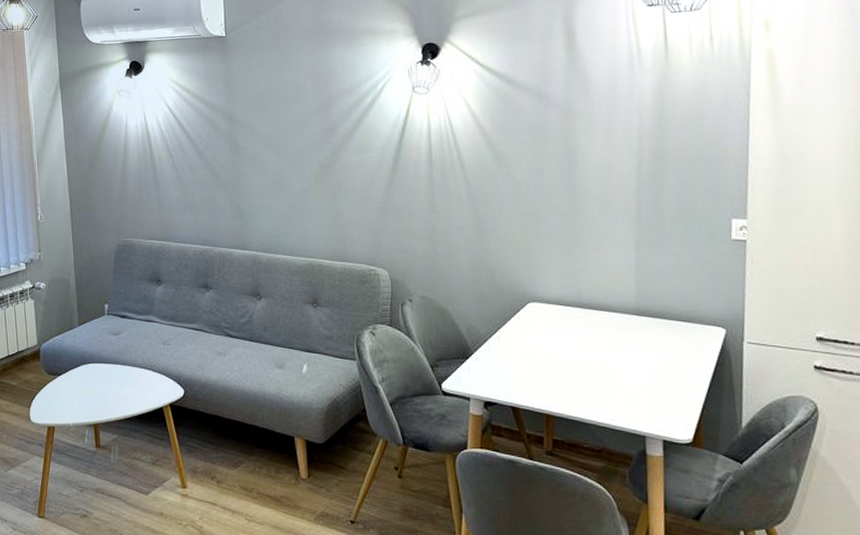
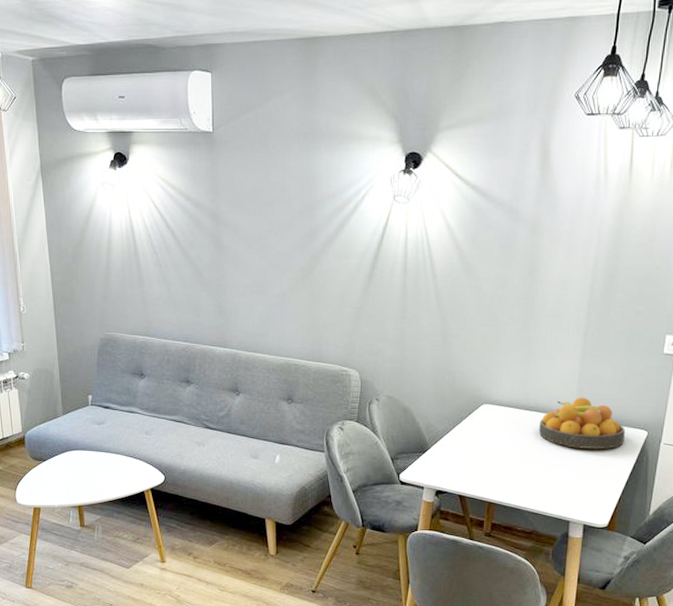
fruit bowl: none [596,291,700,351] -> present [538,397,626,450]

